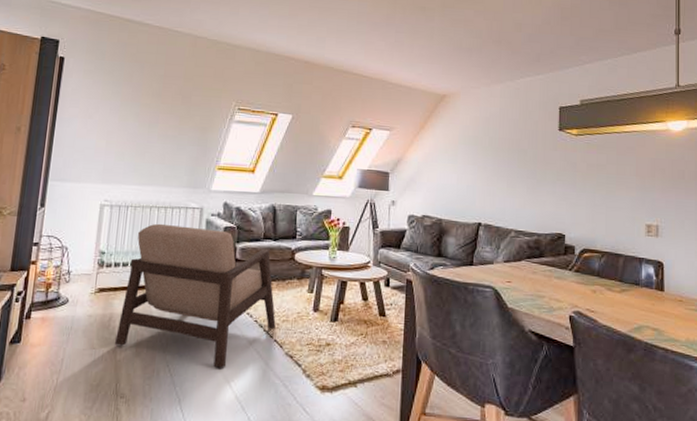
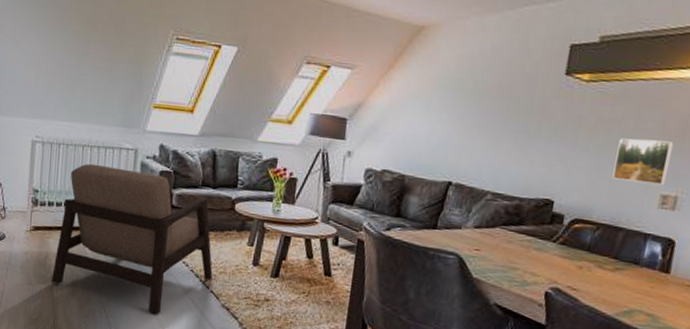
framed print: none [607,179,648,217] -> present [612,138,674,186]

